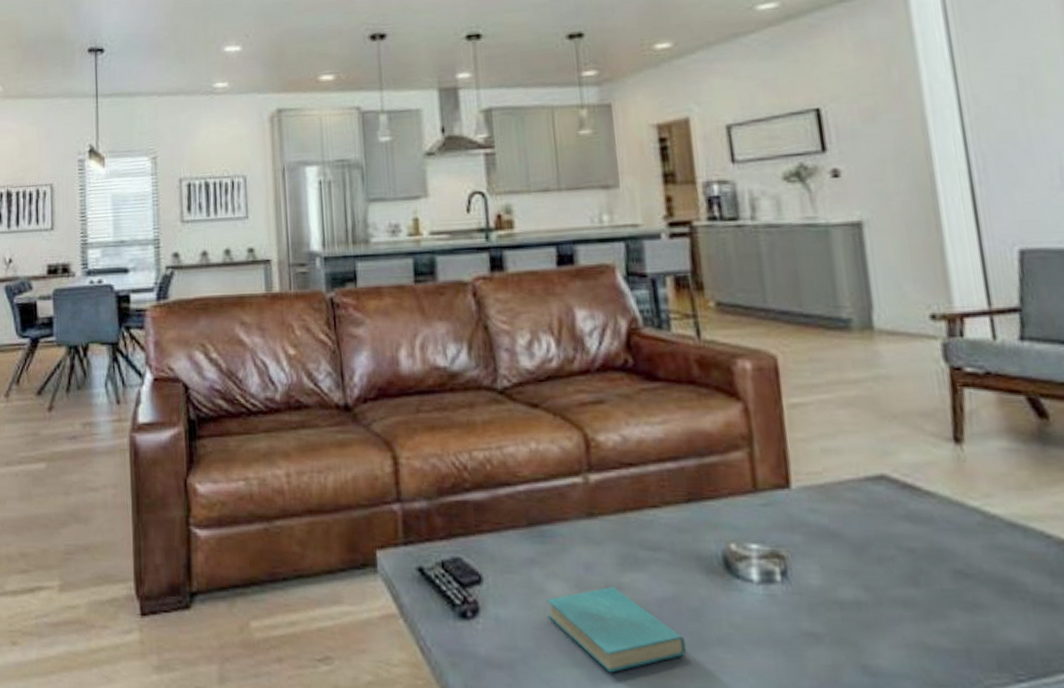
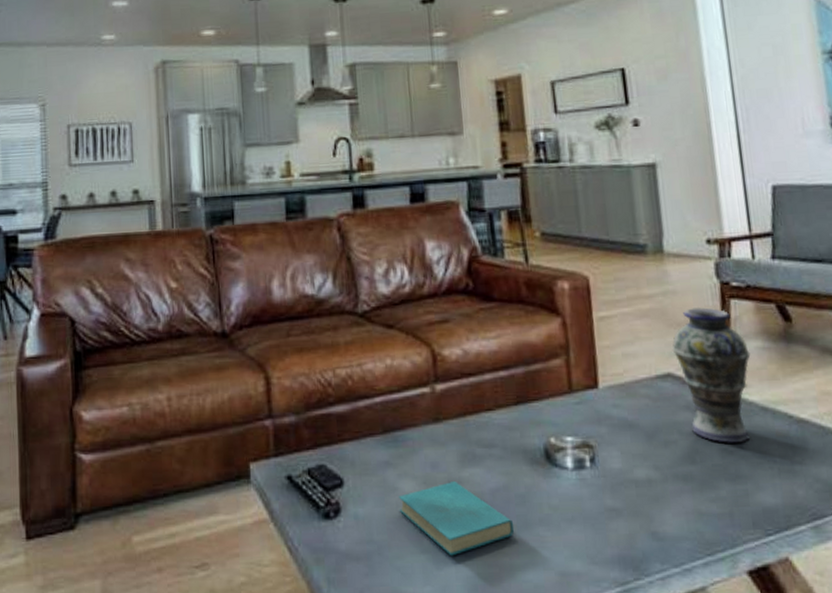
vase: none [885,395,994,566] -> present [672,306,751,445]

